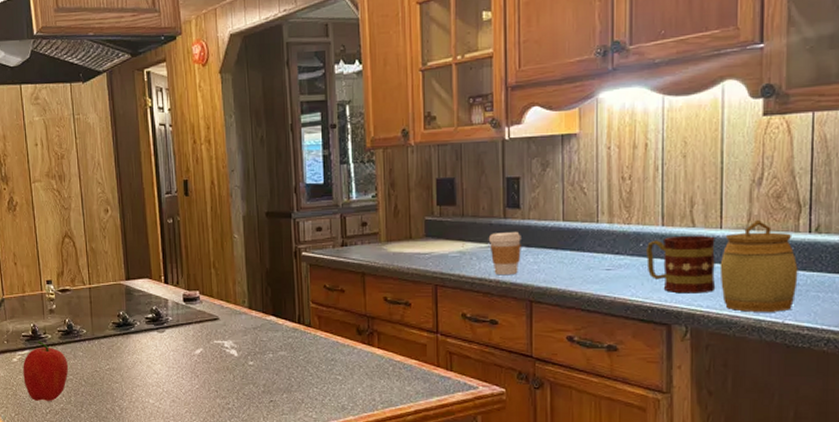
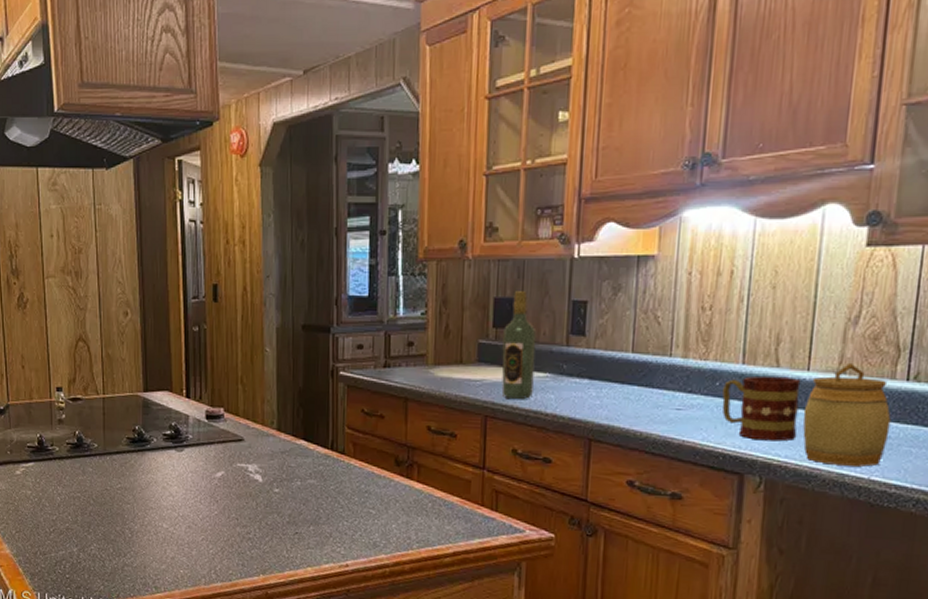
fruit: present [23,340,69,401] -> none [26,453,77,520]
wine bottle: none [447,171,477,268] -> present [501,291,537,399]
coffee cup: present [488,231,521,276] -> none [547,361,584,410]

